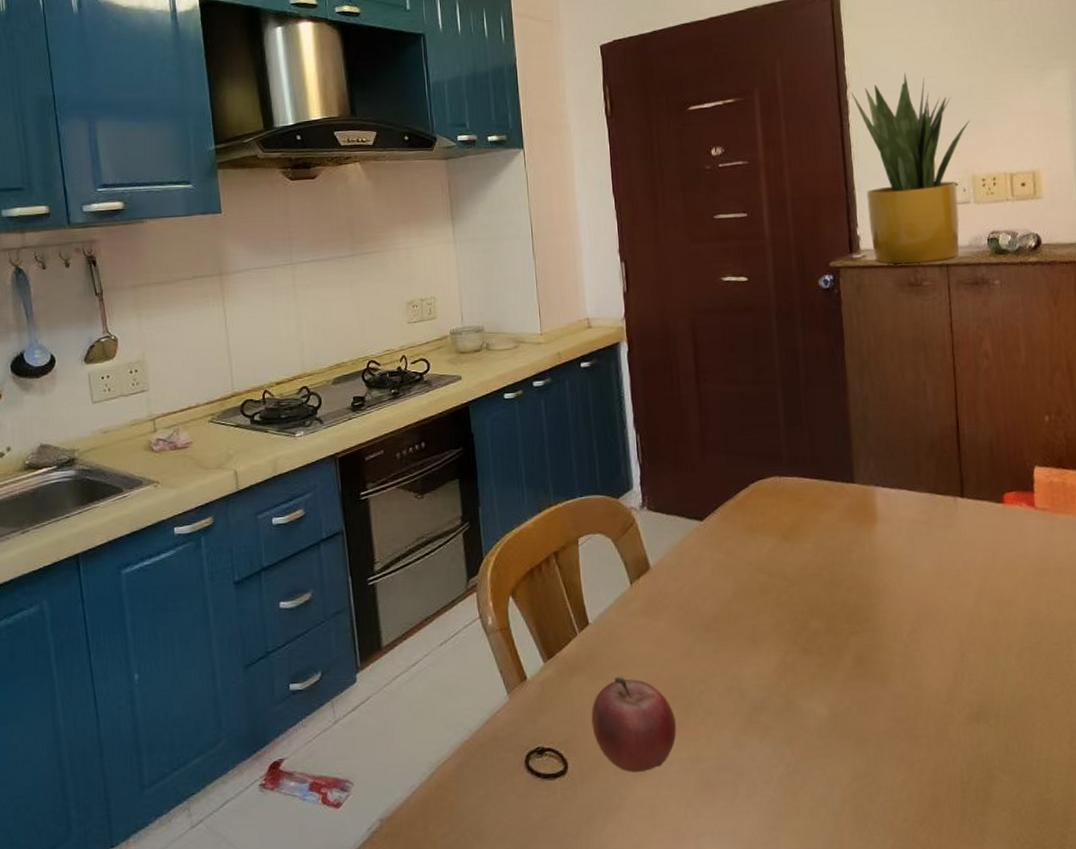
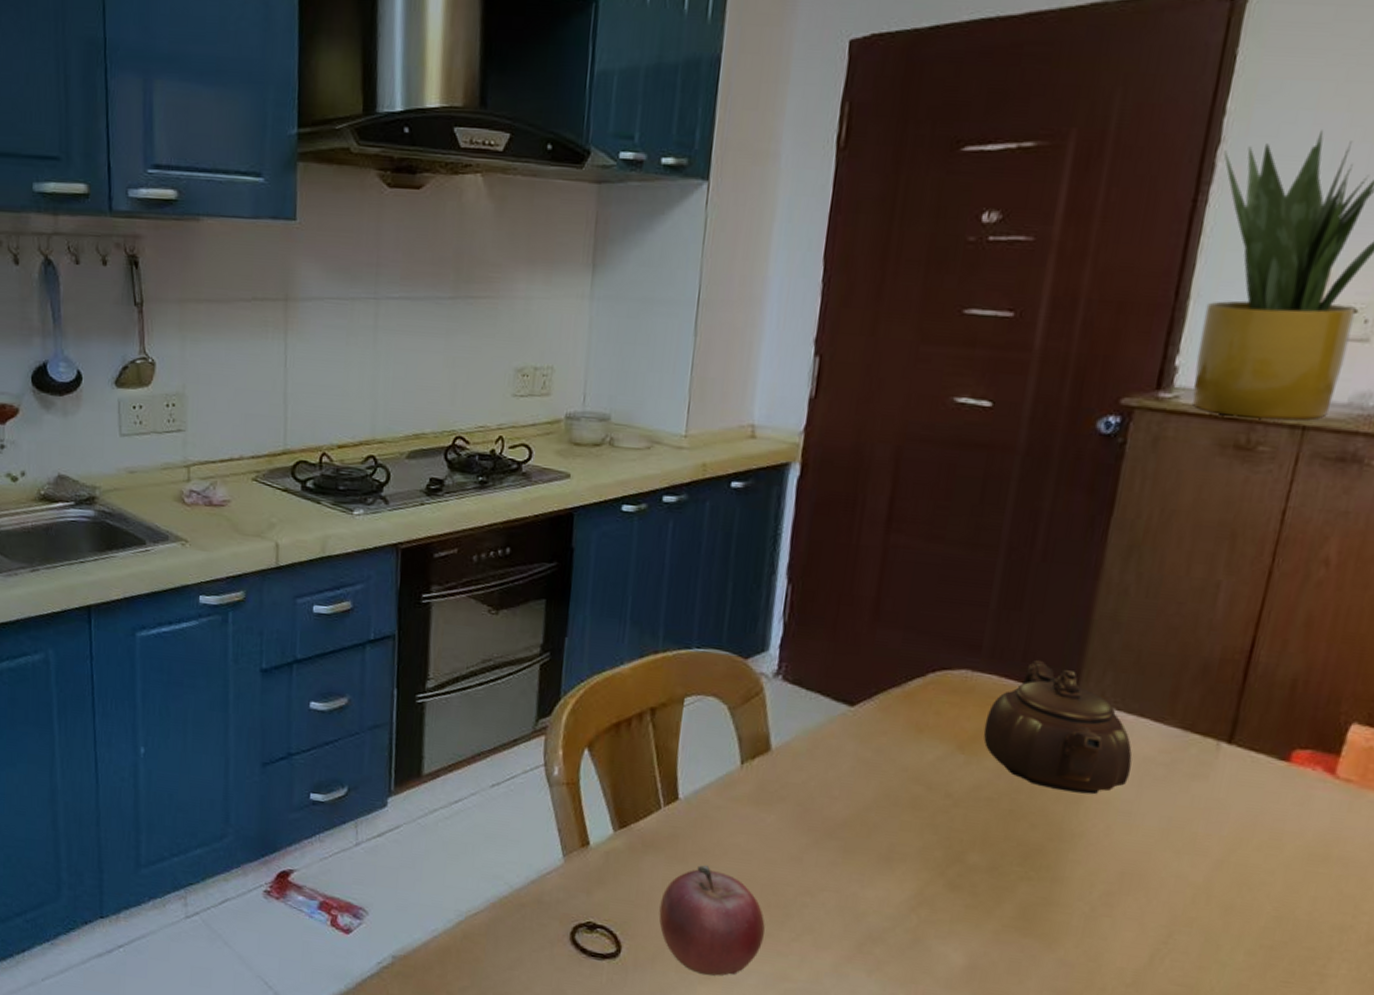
teapot: none [797,460,904,557] -> present [983,660,1133,795]

